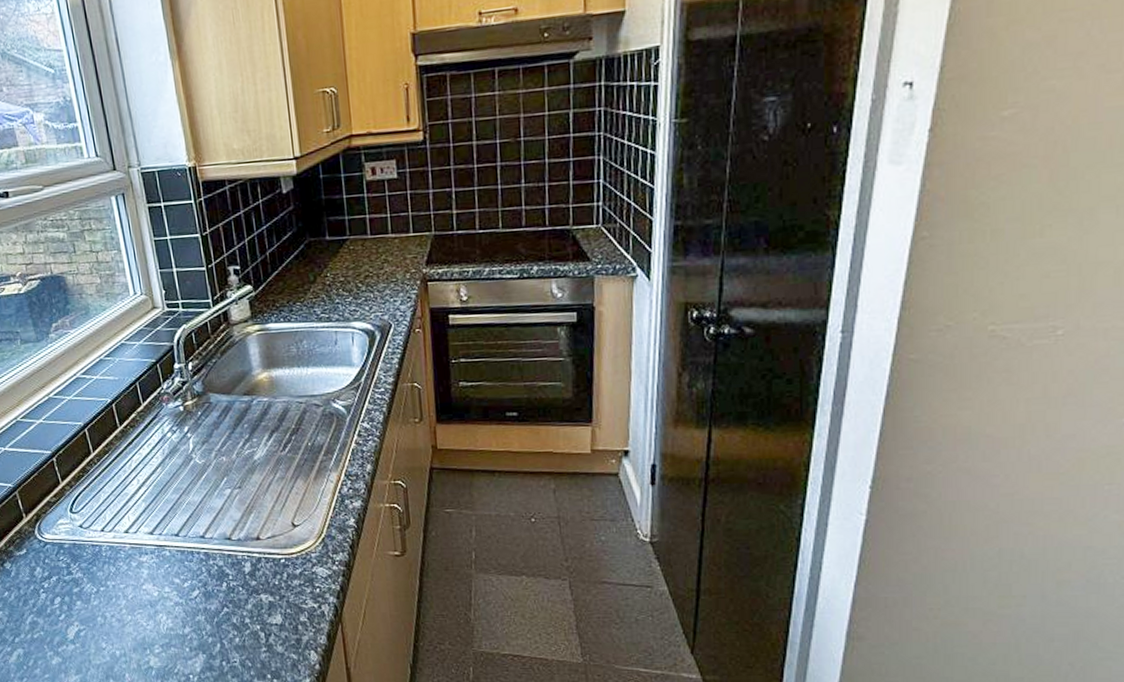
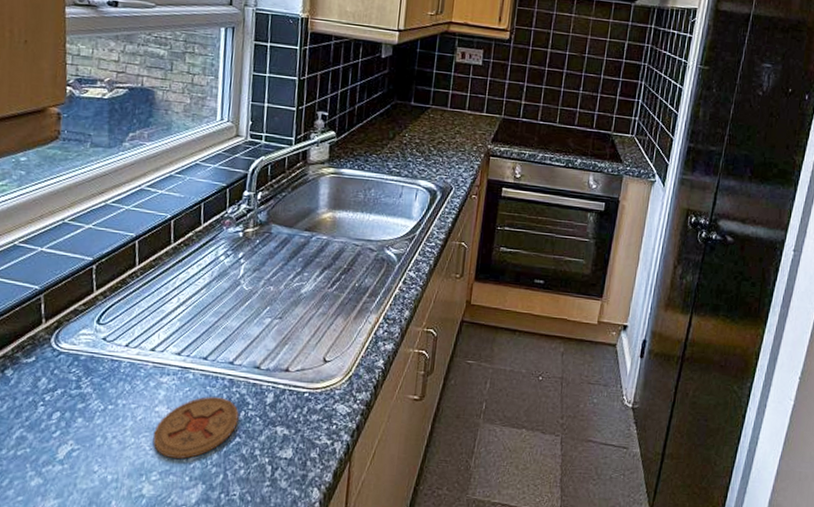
coaster: none [146,571,223,631] -> present [153,396,239,459]

